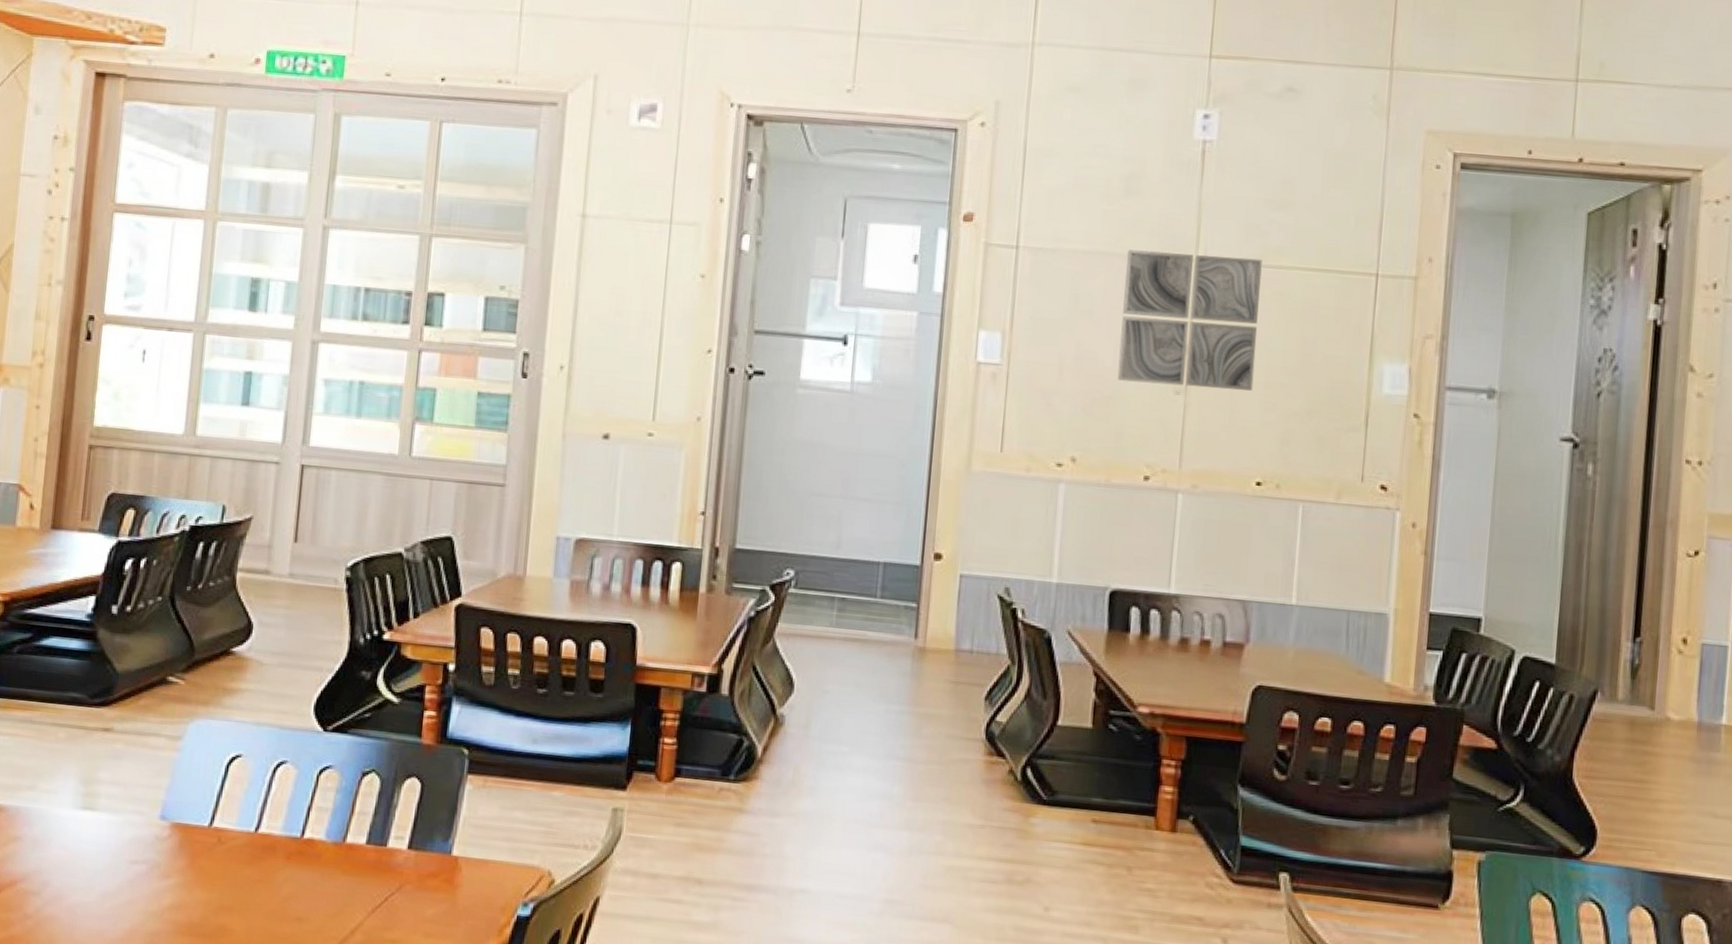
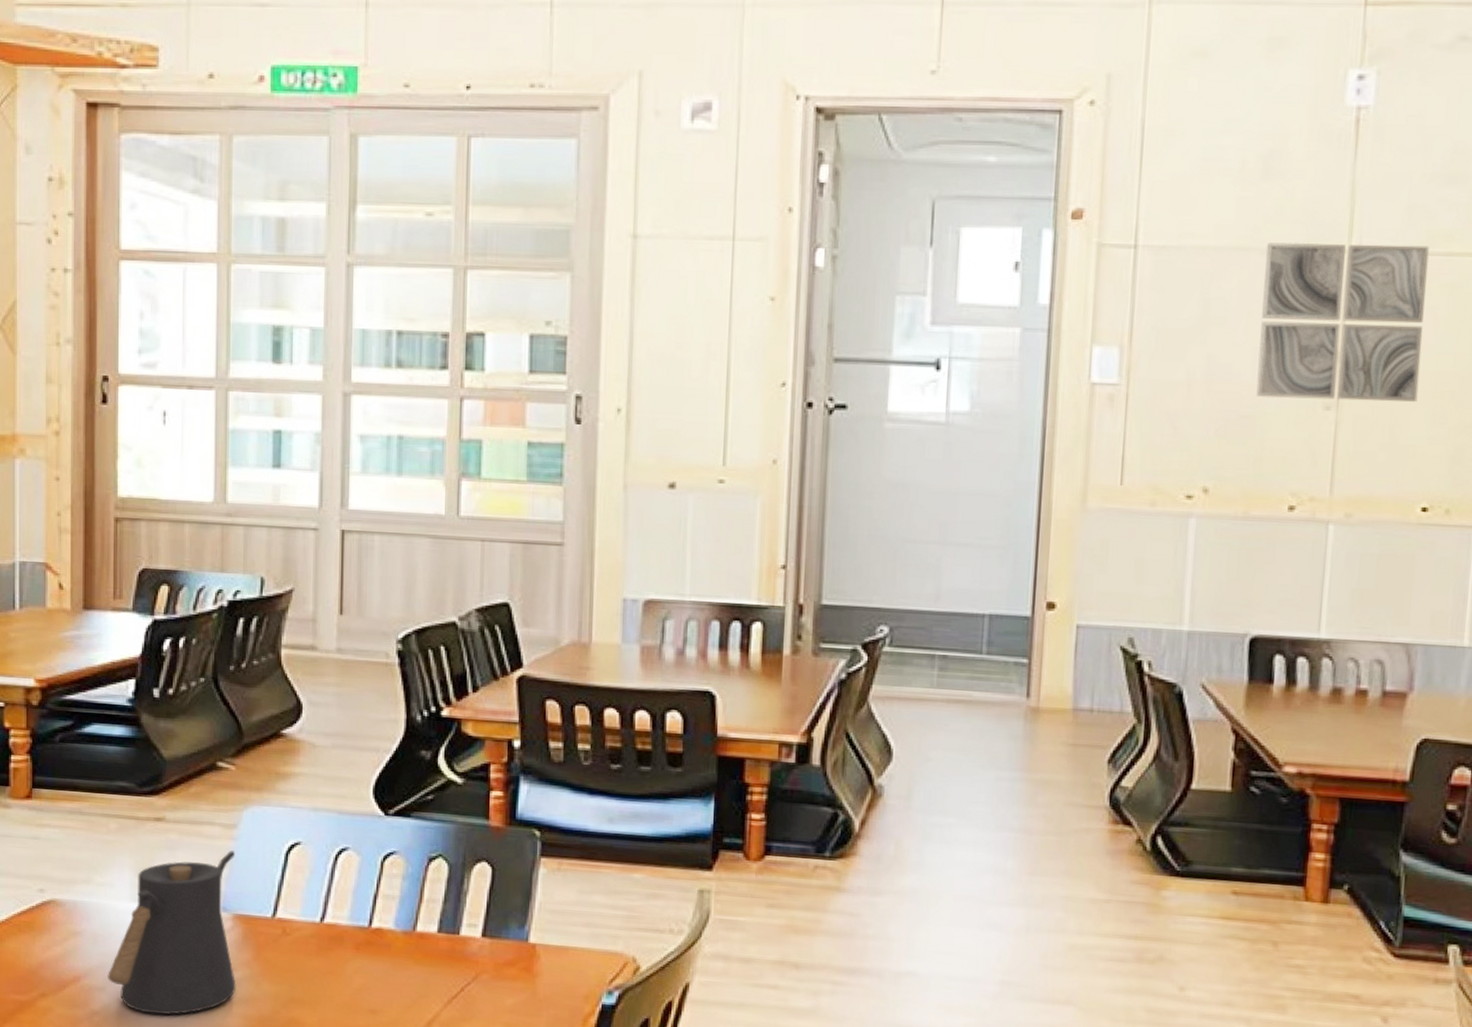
kettle: none [44,761,178,920] -> present [108,851,236,1015]

